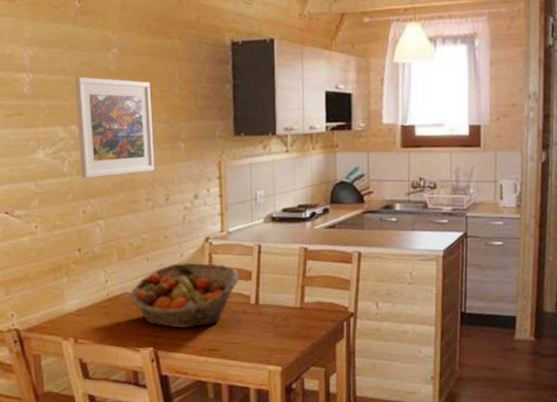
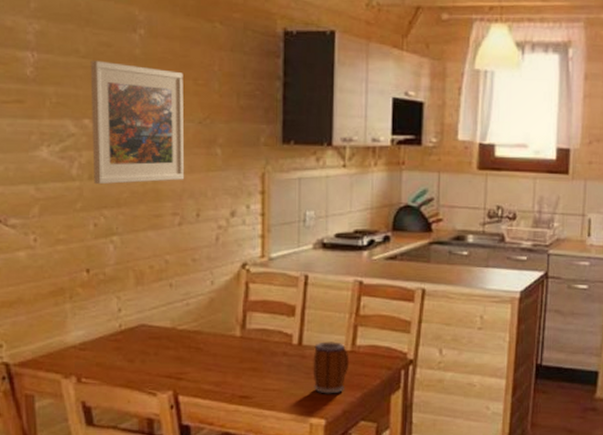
fruit basket: present [130,262,239,328] -> none [147,291,280,370]
mug: none [268,300,299,345] -> present [313,341,350,394]

